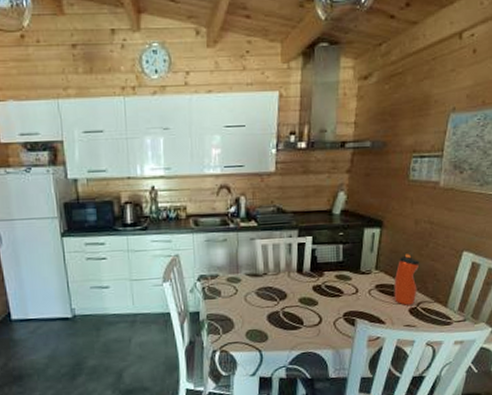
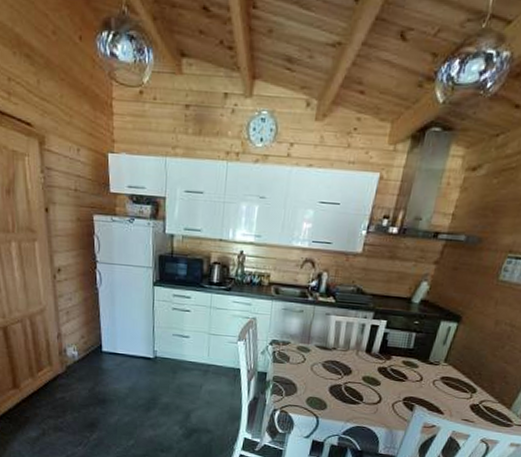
water bottle: present [394,254,420,305] -> none [457,352,492,401]

